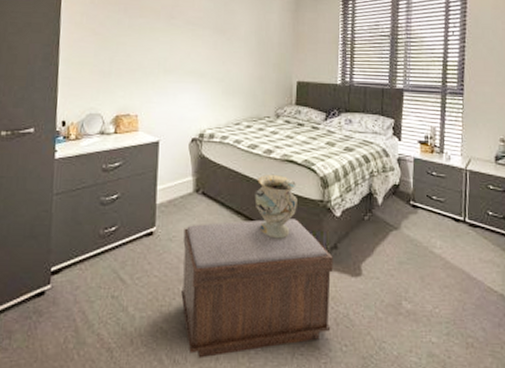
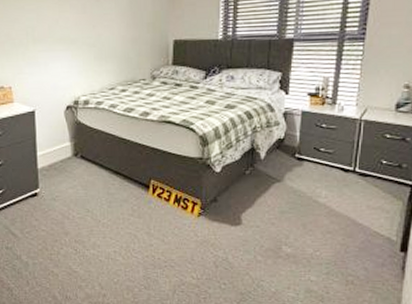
bench: present [181,219,333,359] -> none [66,176,213,295]
decorative vase: present [254,175,297,239] -> none [132,136,176,195]

